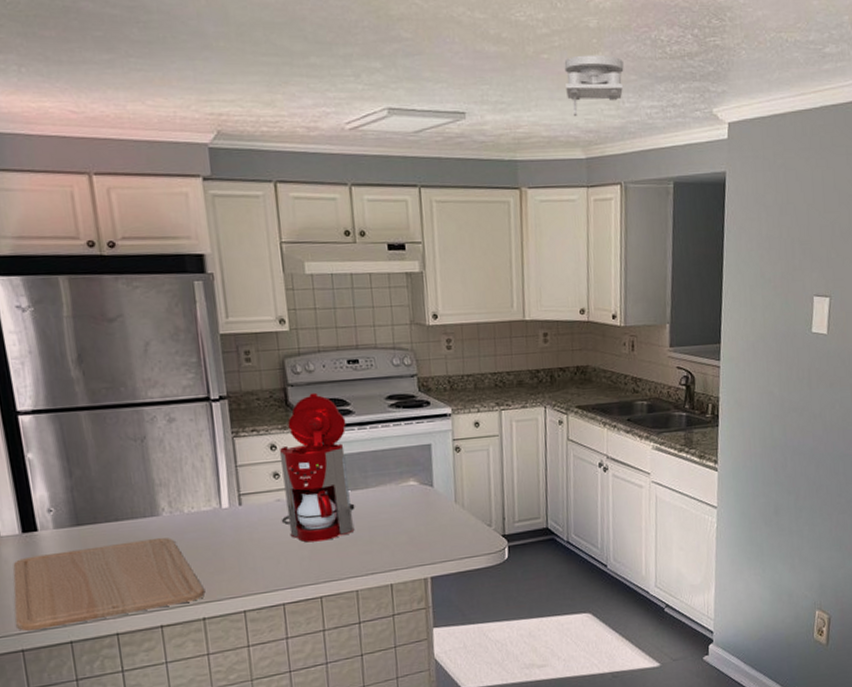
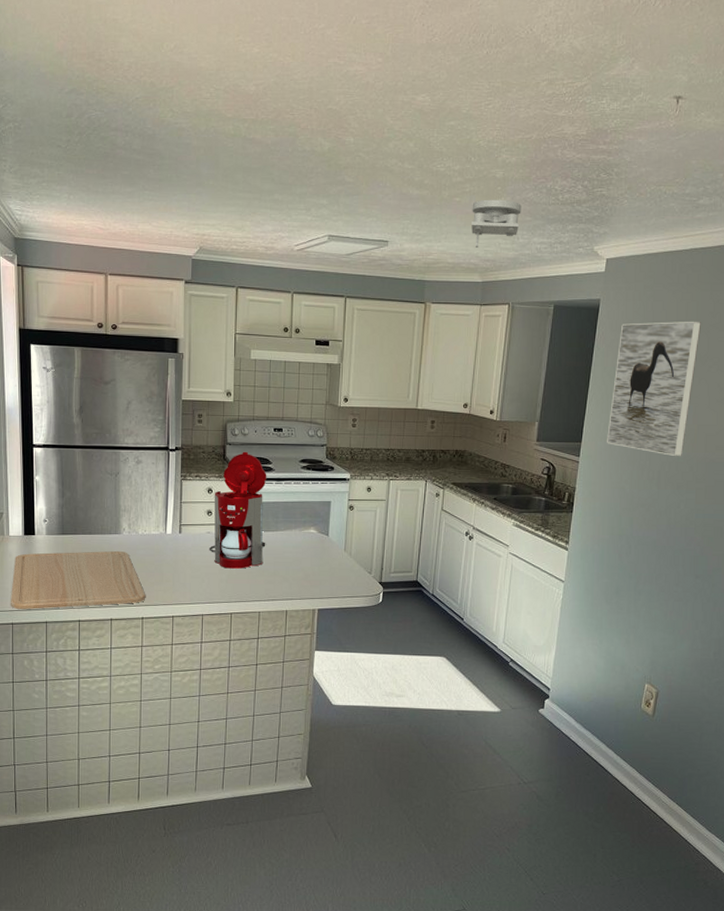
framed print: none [748,191,840,351] -> present [607,321,701,457]

